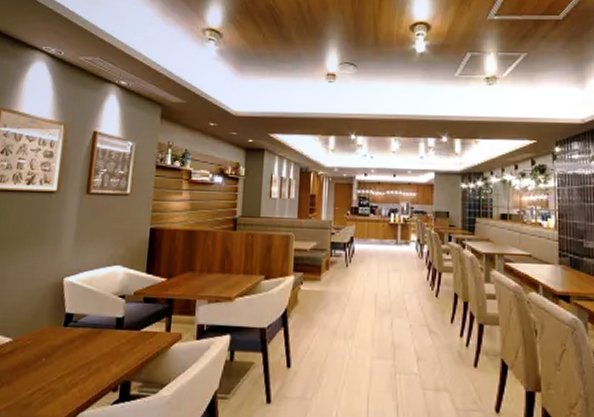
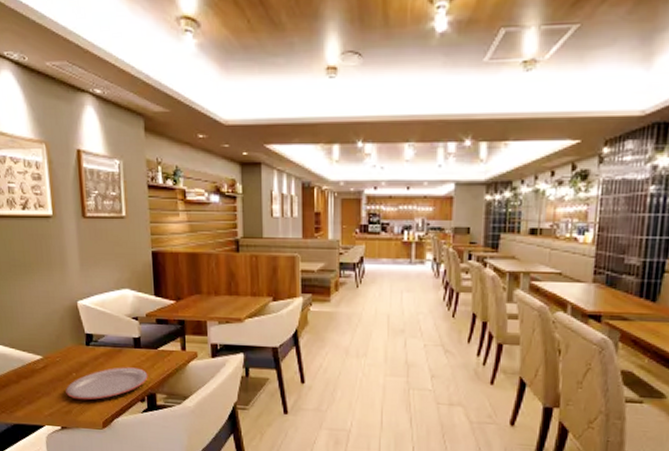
plate: none [30,350,126,390] -> present [65,367,148,400]

